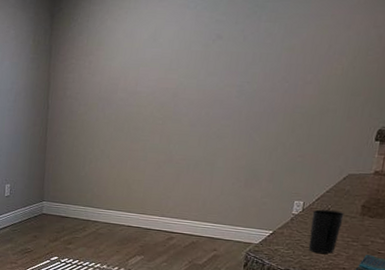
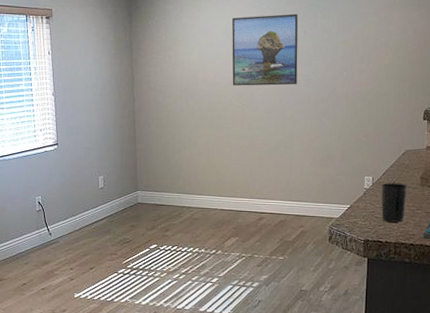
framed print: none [154,15,239,97] -> present [231,13,298,86]

